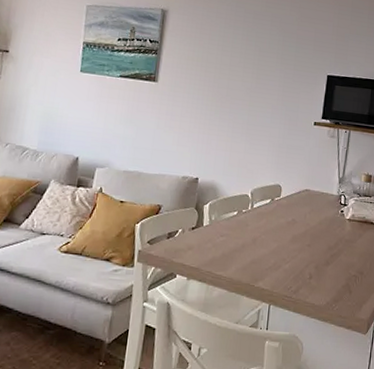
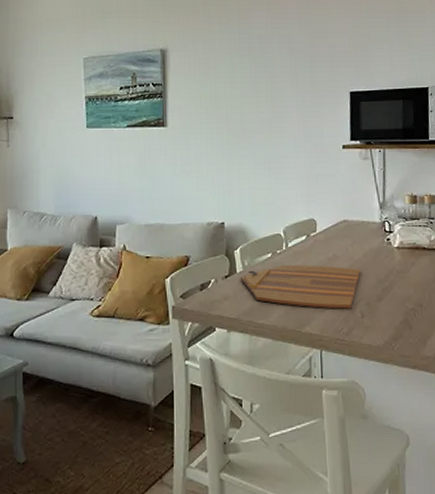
cutting board: none [205,223,315,270] -> present [240,264,361,309]

